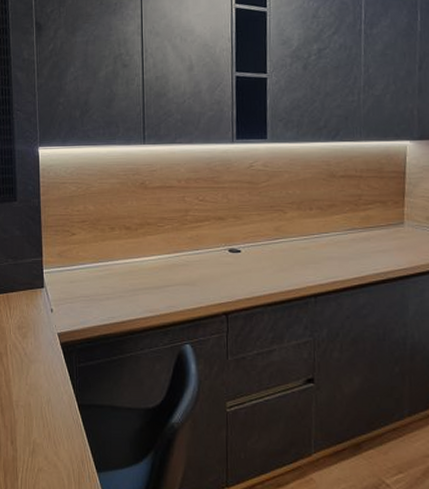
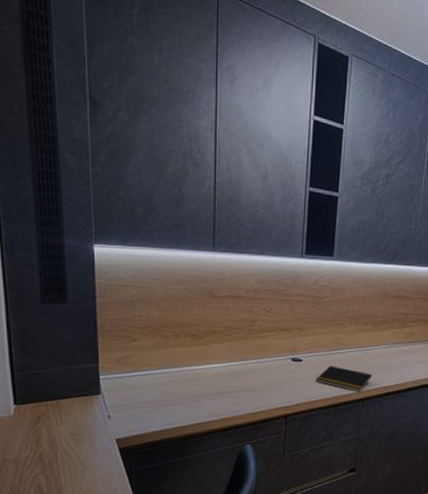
notepad: none [257,257,323,287] -> present [315,366,372,392]

